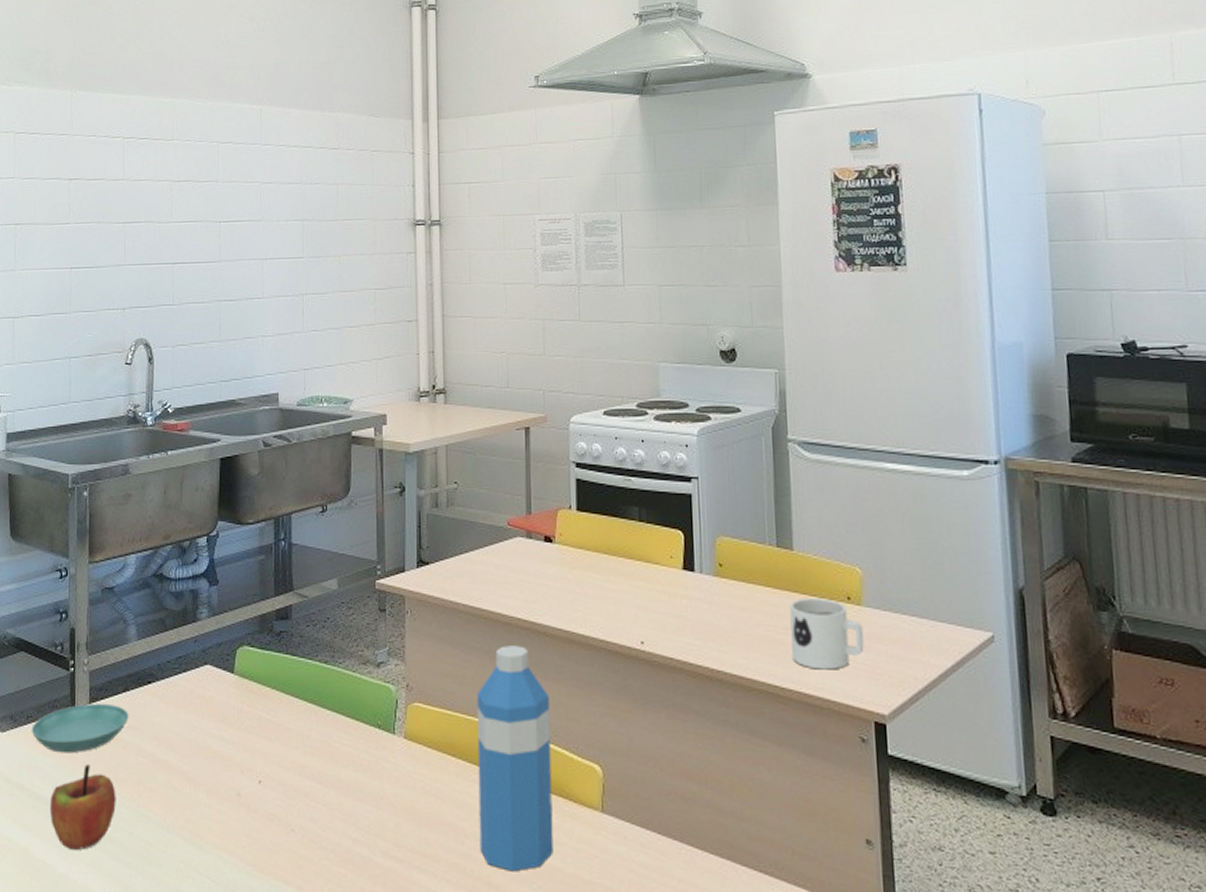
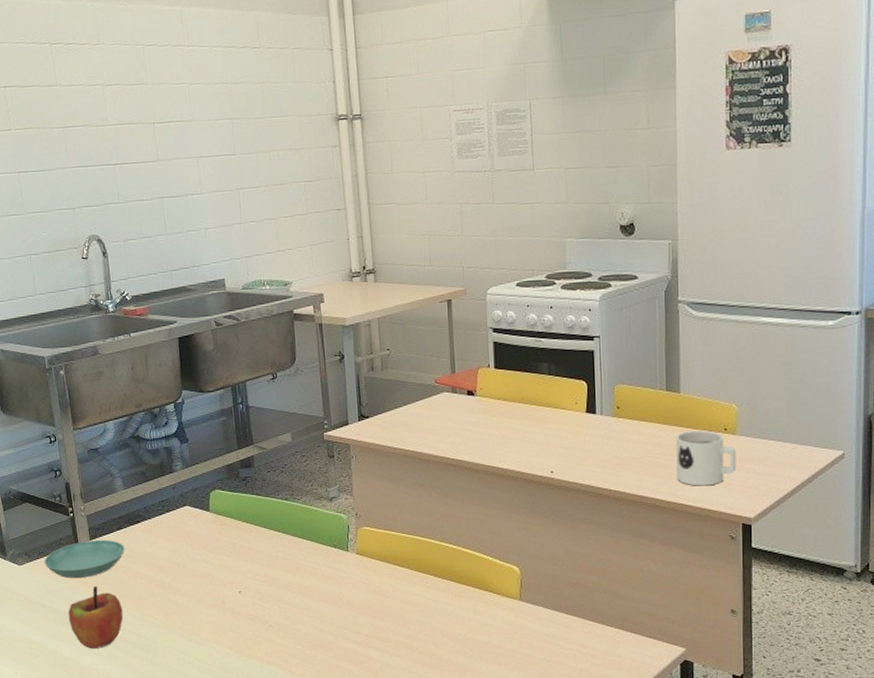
water bottle: present [476,645,554,872] -> none [414,479,482,646]

